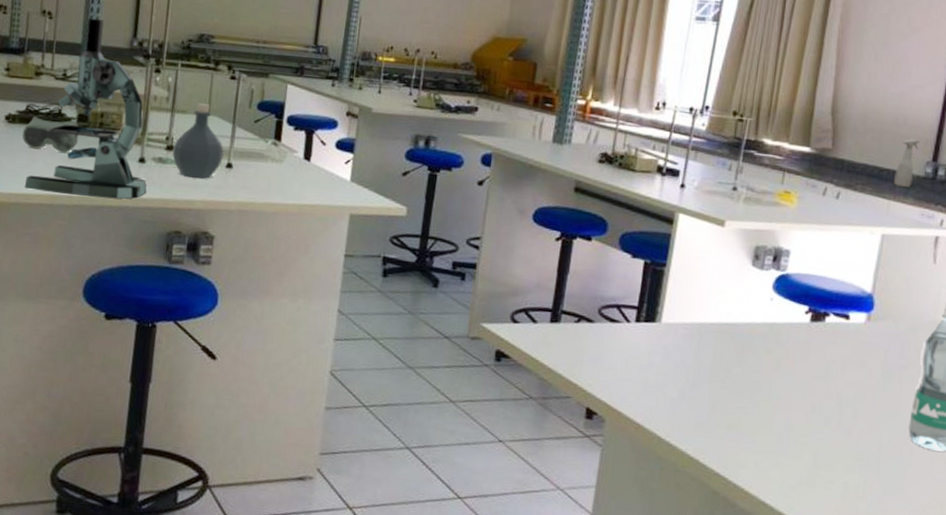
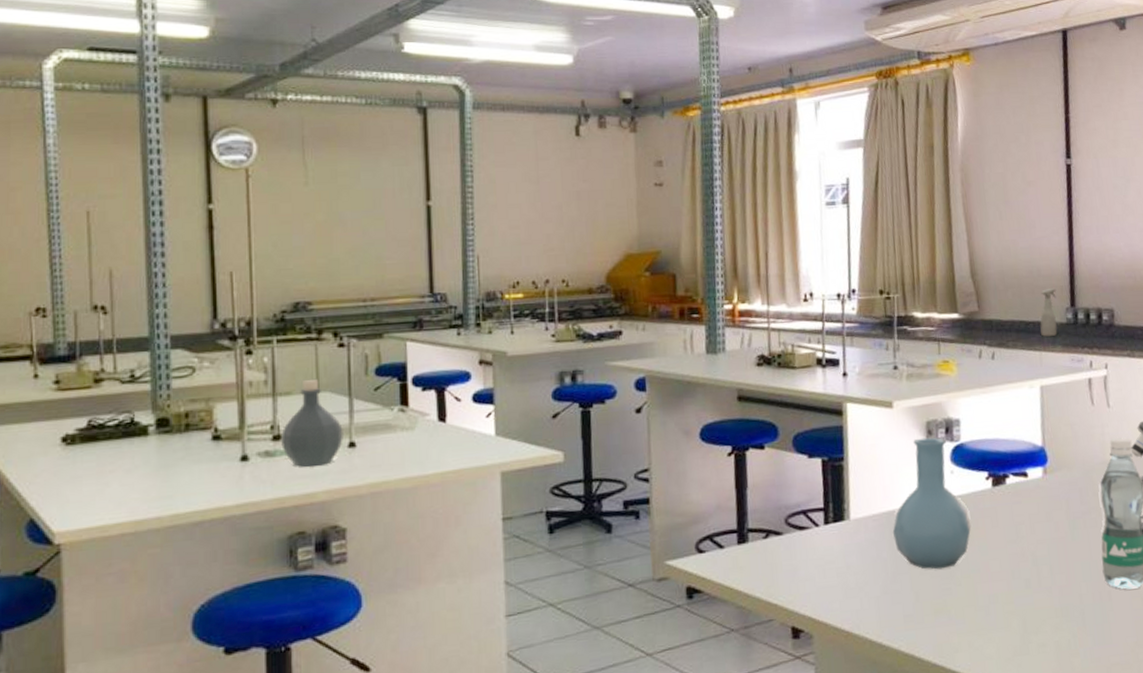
goggles: present [22,115,79,153] -> none [86,428,160,471]
microscope: present [25,18,147,199] -> none [99,304,256,519]
flask: none [700,260,781,388] -> present [892,437,972,570]

